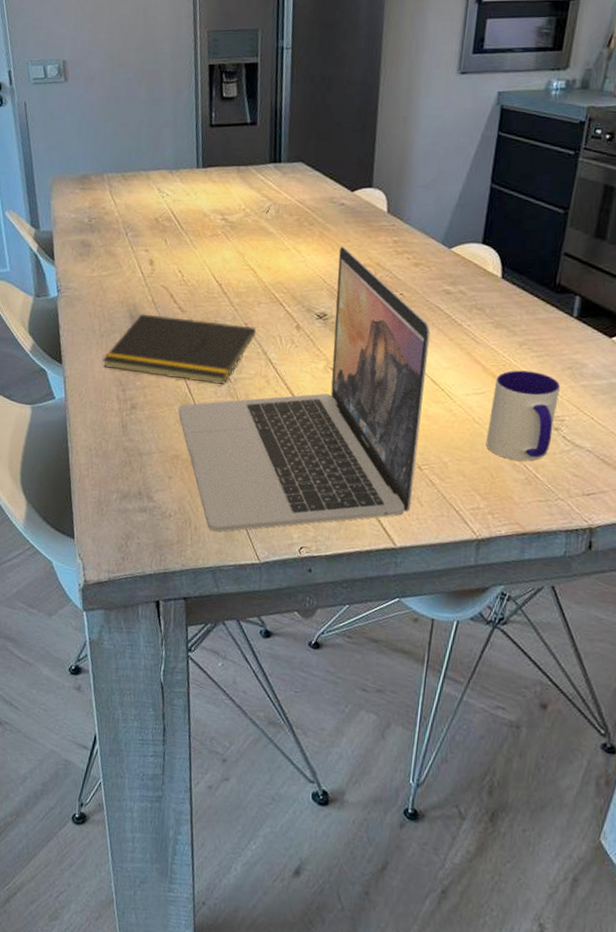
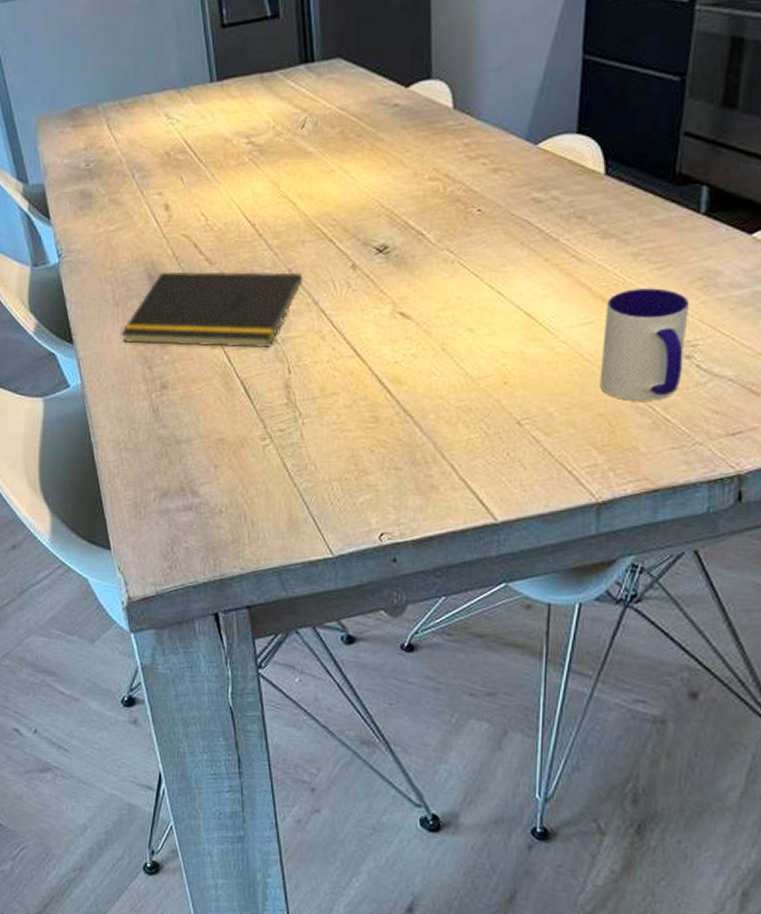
laptop: present [178,246,431,532] -> none [217,158,520,526]

